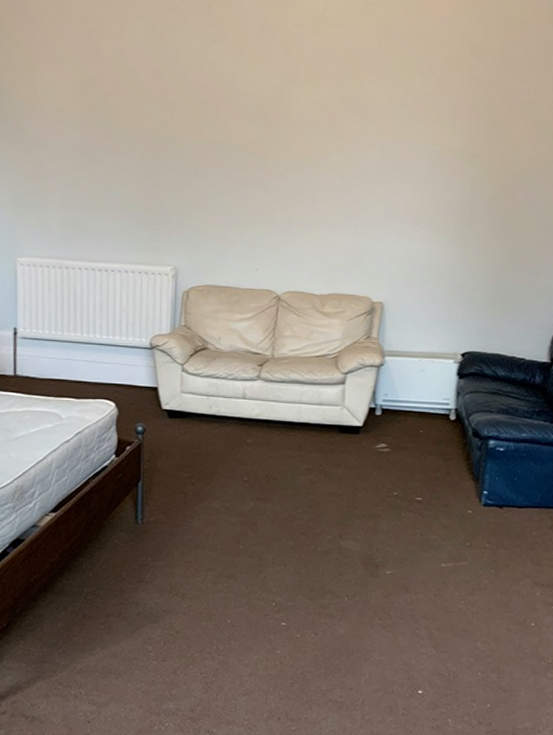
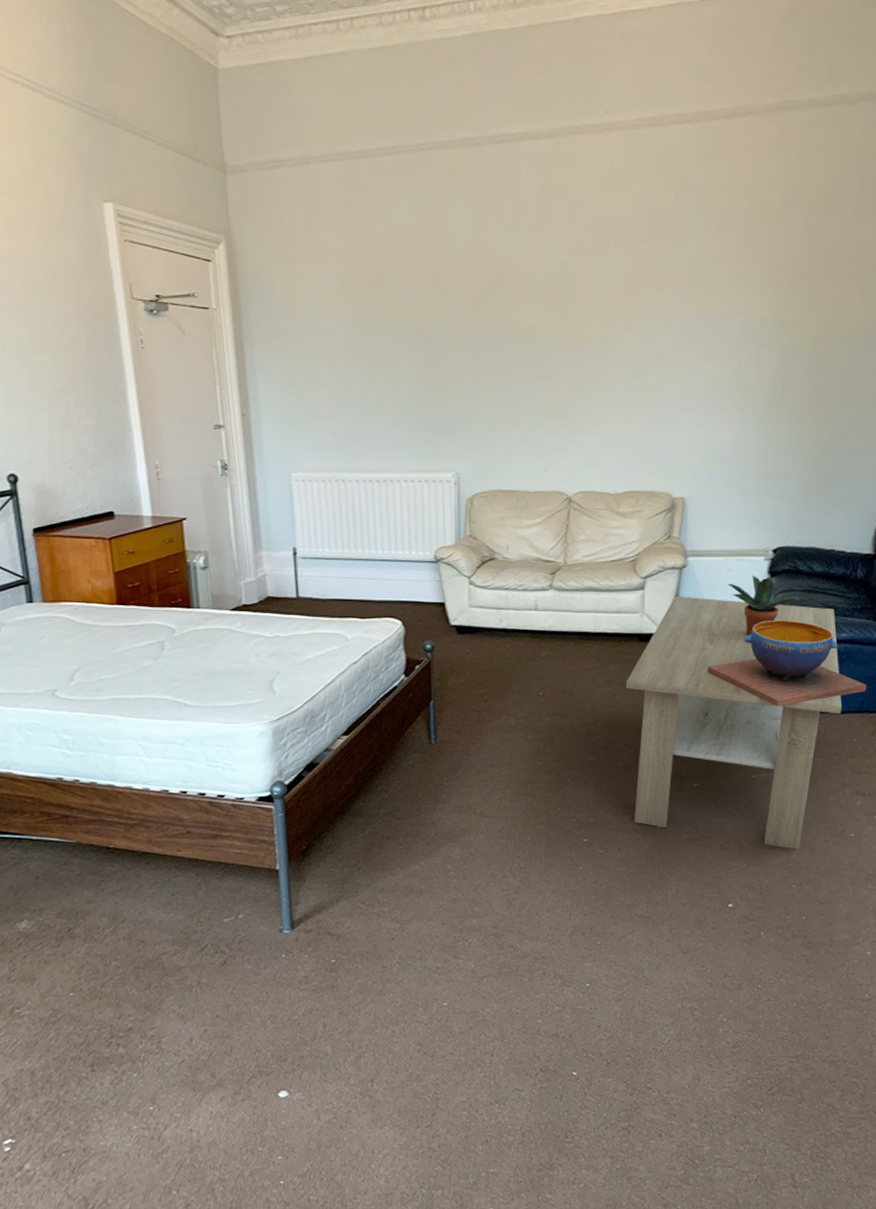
coffee table: none [325,392,522,638] -> present [625,596,842,850]
decorative bowl: none [401,418,545,500] -> present [707,620,867,707]
potted plant: none [421,376,486,432] -> present [728,574,801,637]

